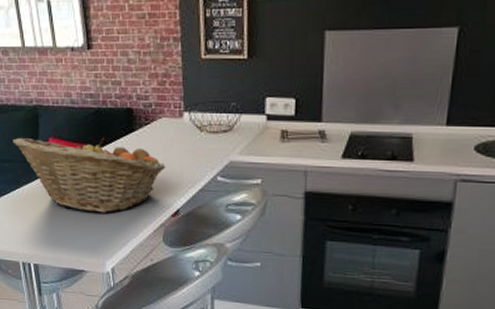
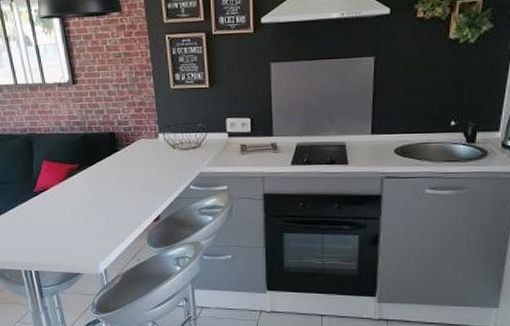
fruit basket: present [13,137,166,213] -> none [10,158,146,223]

